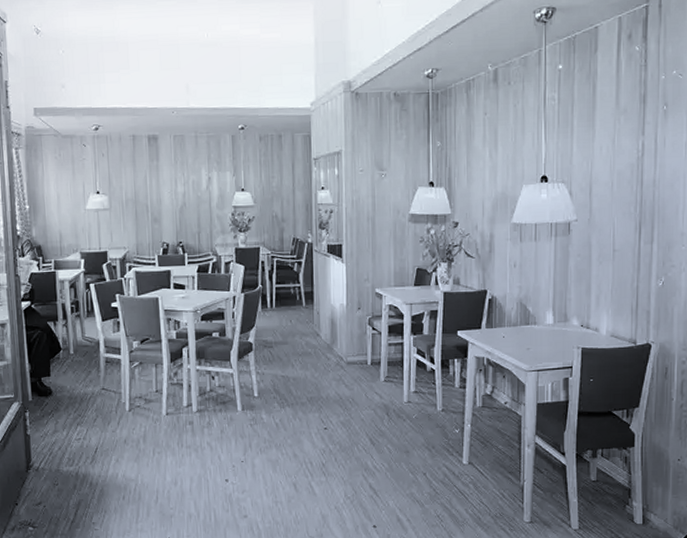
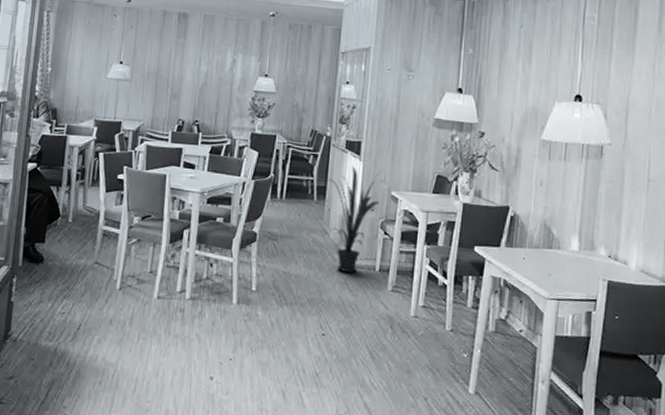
house plant: none [311,269,366,370] -> present [325,166,381,273]

